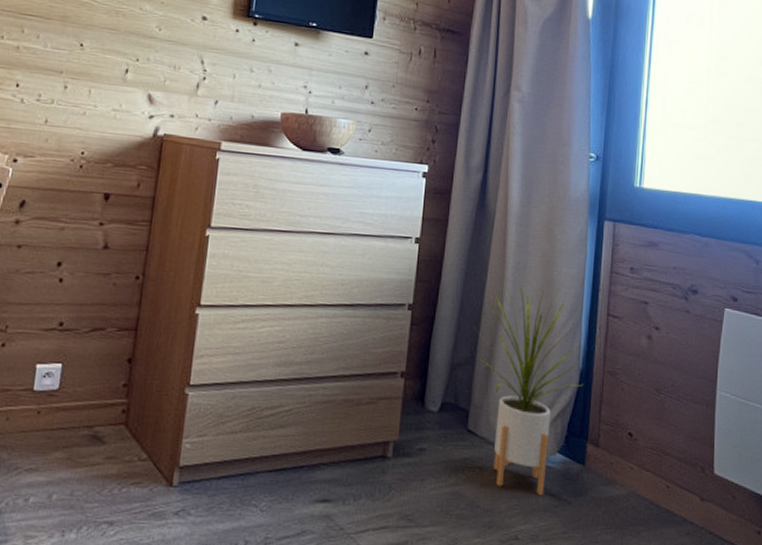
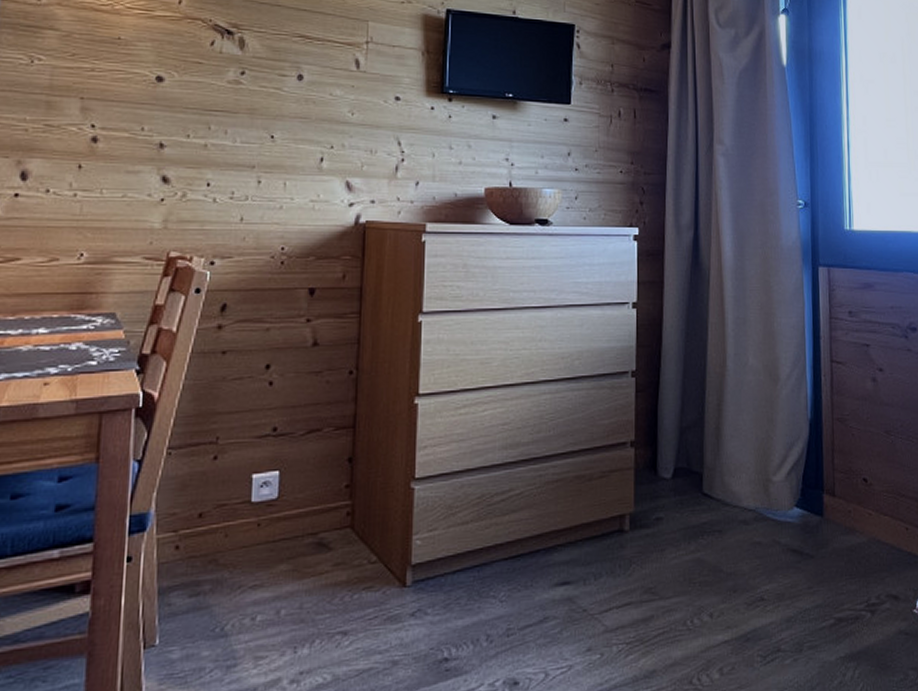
house plant: present [474,282,584,496] -> none [700,337,814,553]

